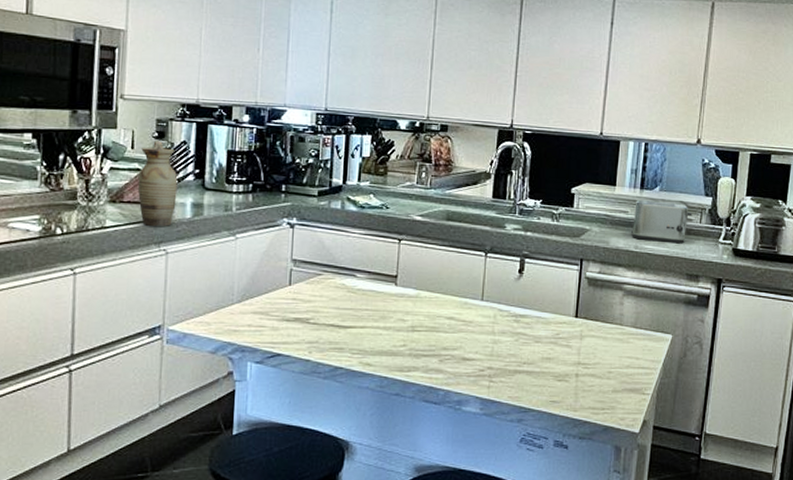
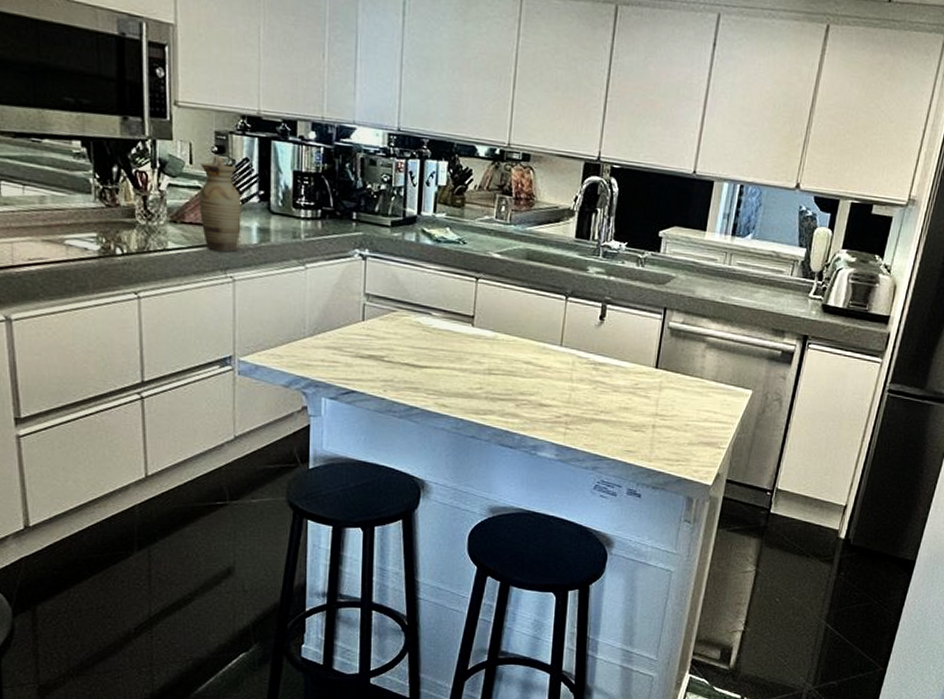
toaster: present [631,200,693,244] -> none [719,248,784,297]

